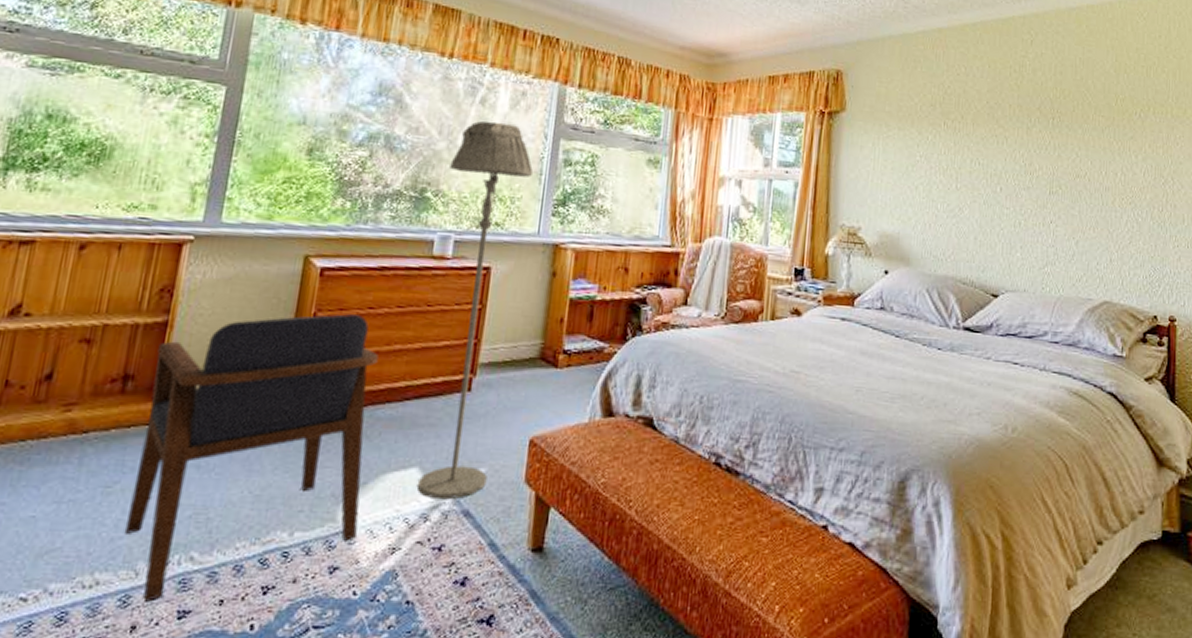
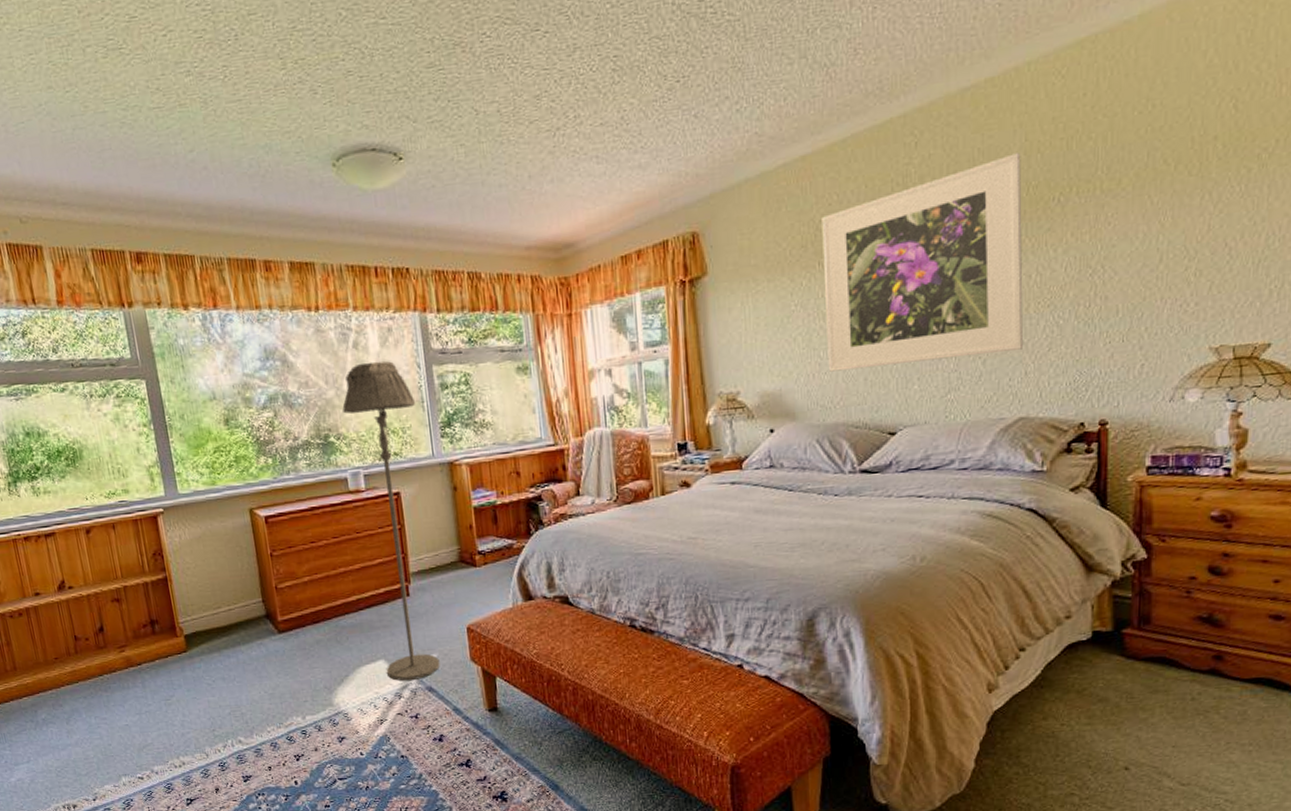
armchair: present [124,314,379,602] -> none [166,549,351,773]
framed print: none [943,68,1112,238] -> present [822,153,1023,372]

